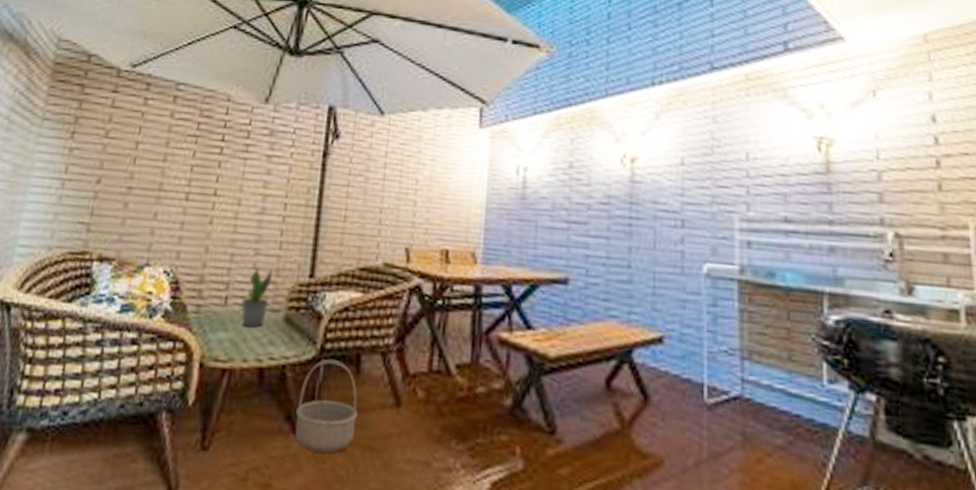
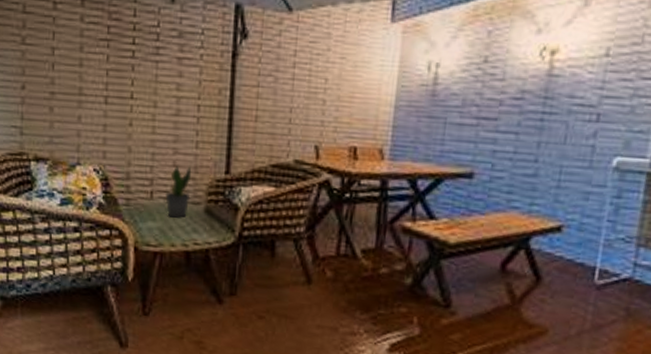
basket: present [295,358,358,454] -> none [220,244,274,320]

